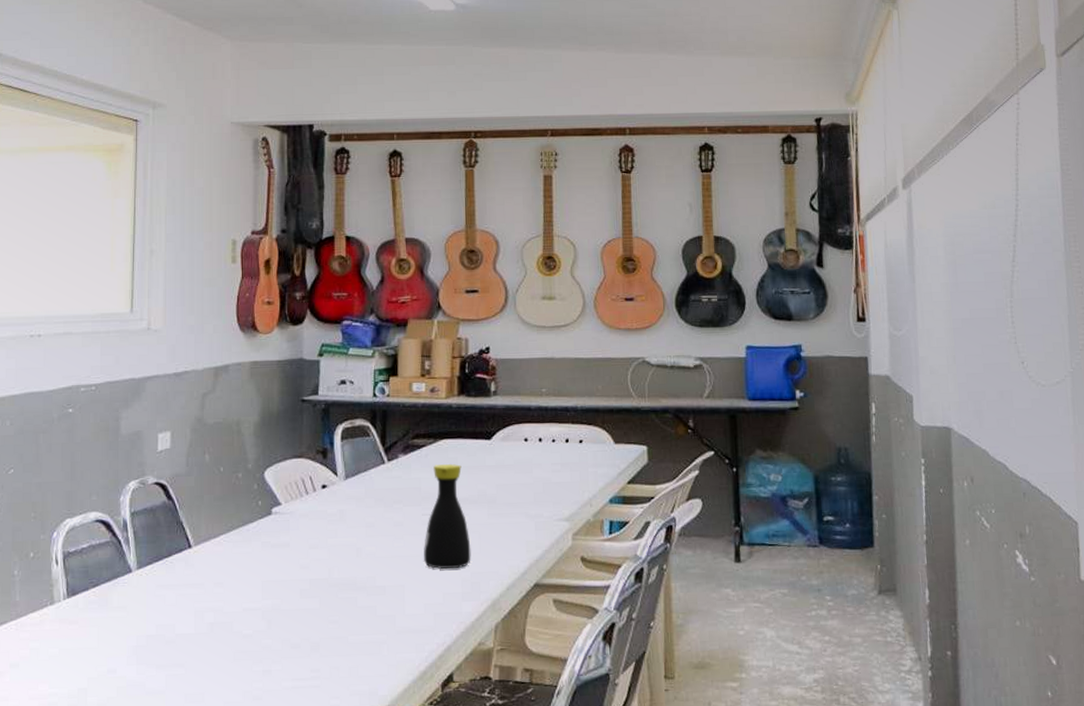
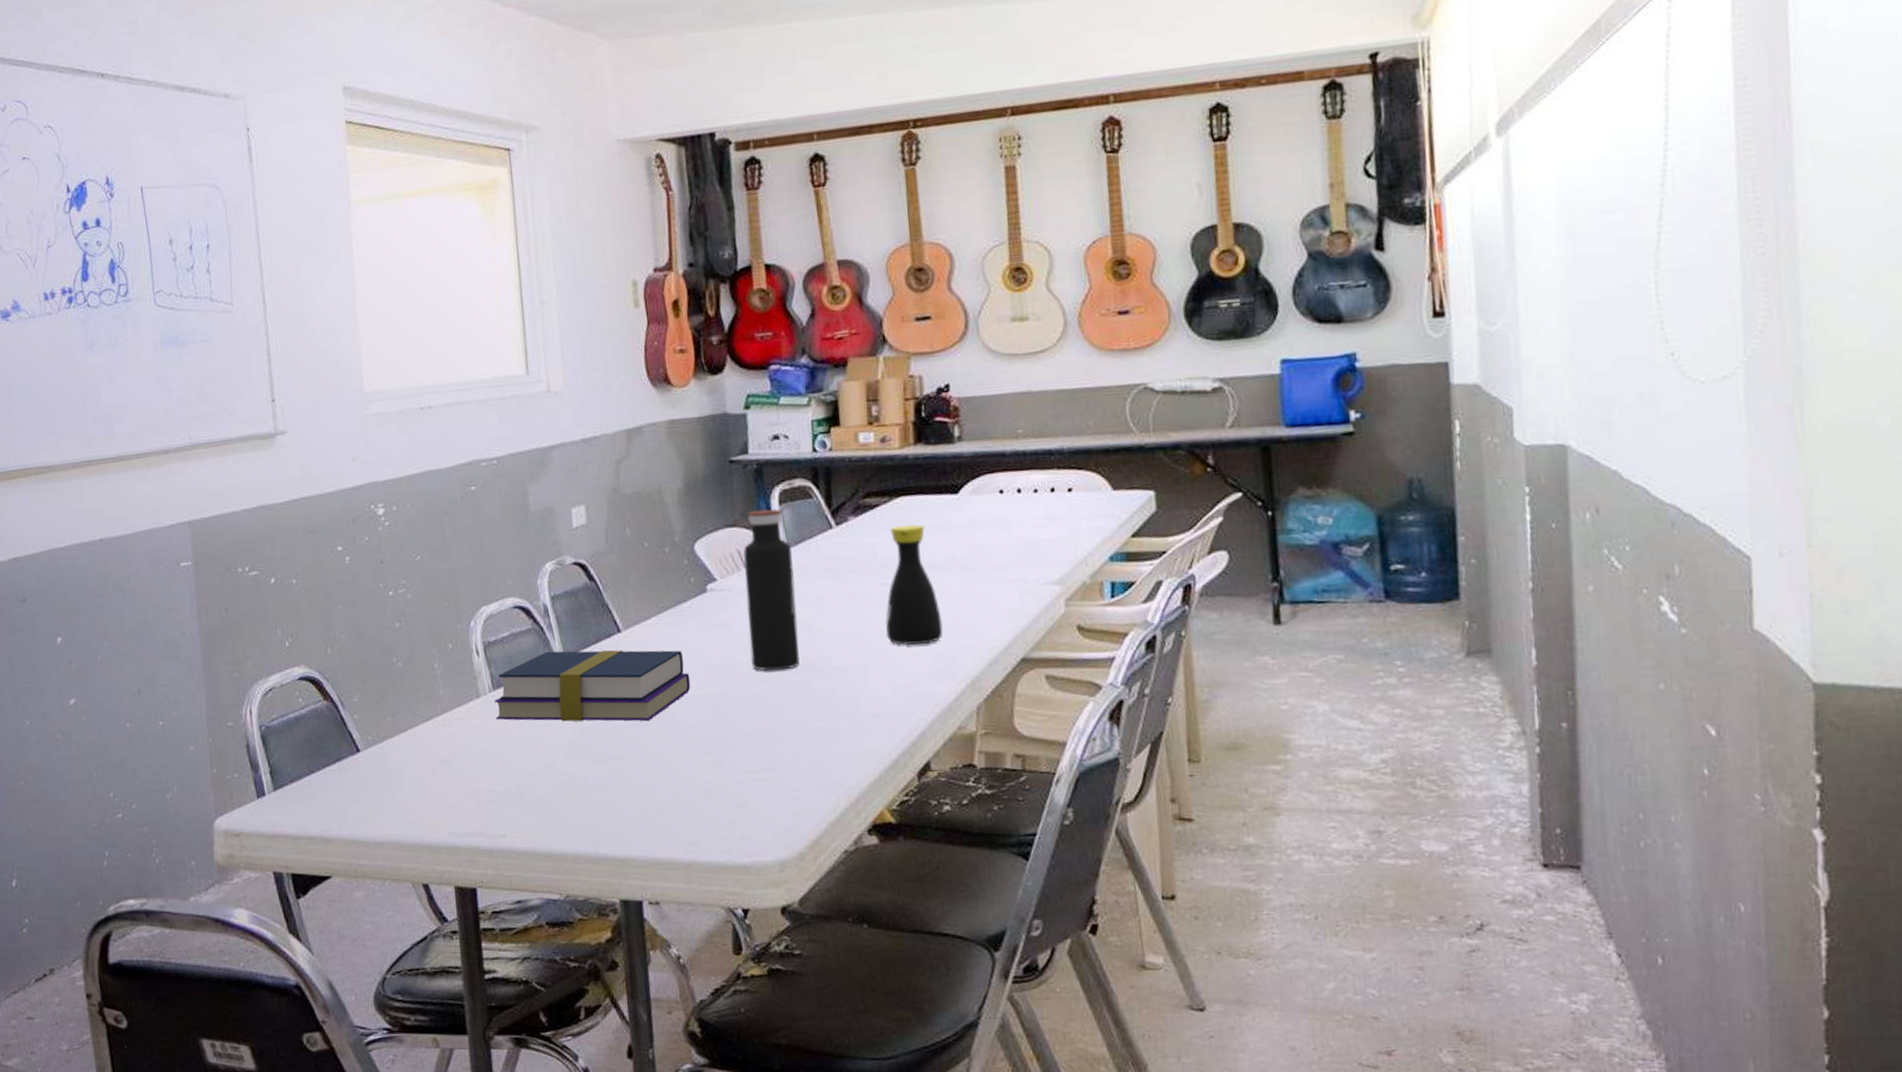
book: none [66,563,250,631] -> present [494,650,691,722]
water bottle: none [304,444,350,588] -> present [742,509,800,671]

